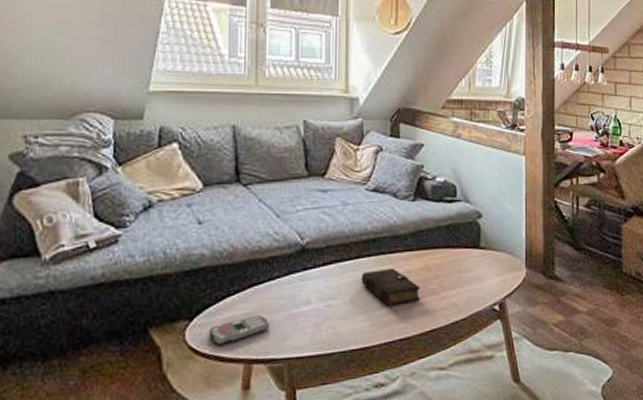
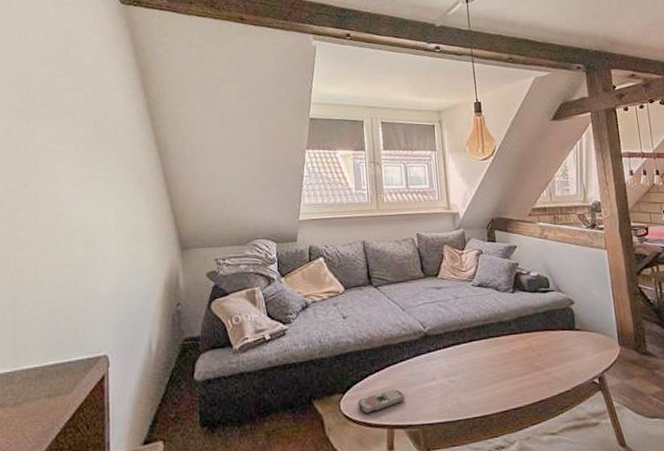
book: present [361,267,421,315] -> none [475,348,528,388]

